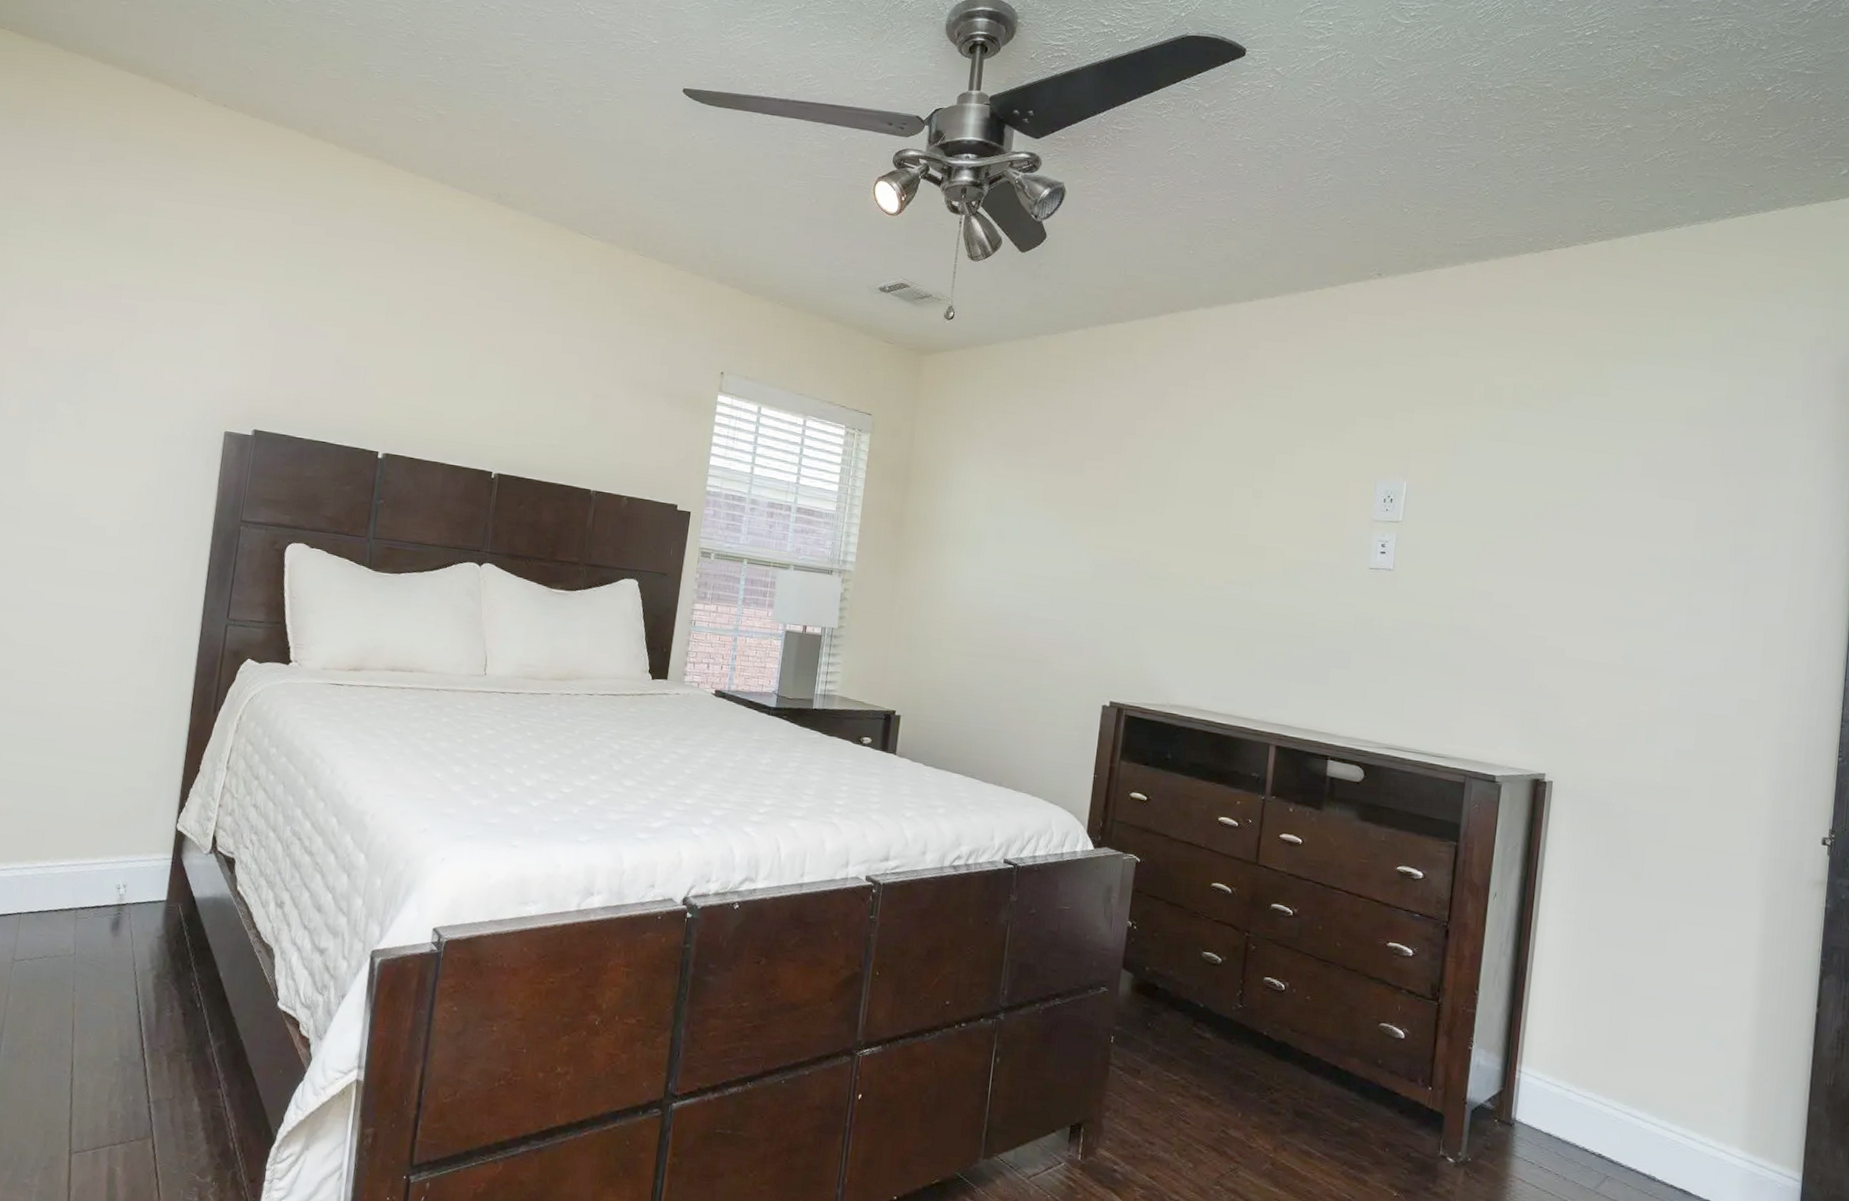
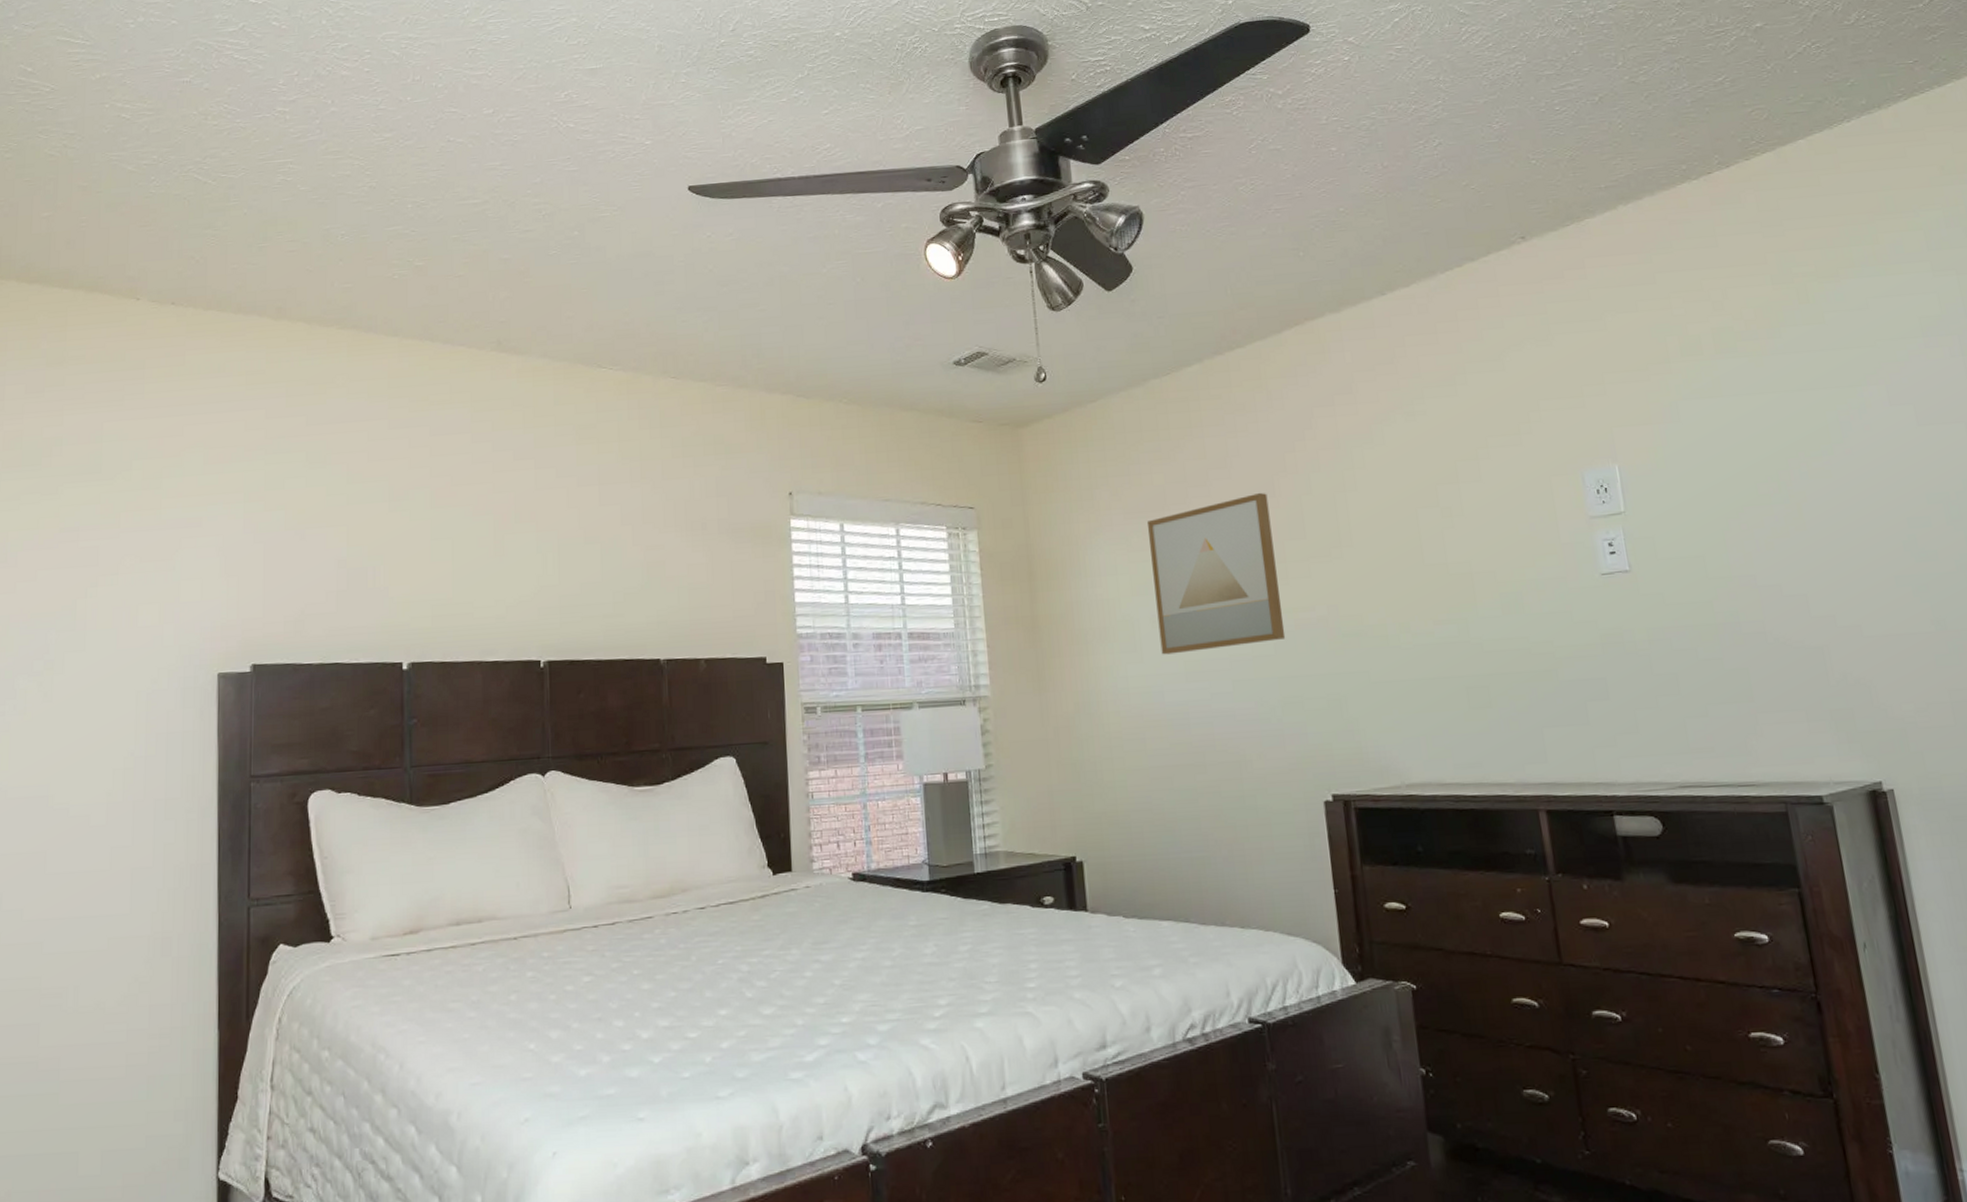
wall art: none [999,447,1115,571] -> present [1148,492,1286,655]

